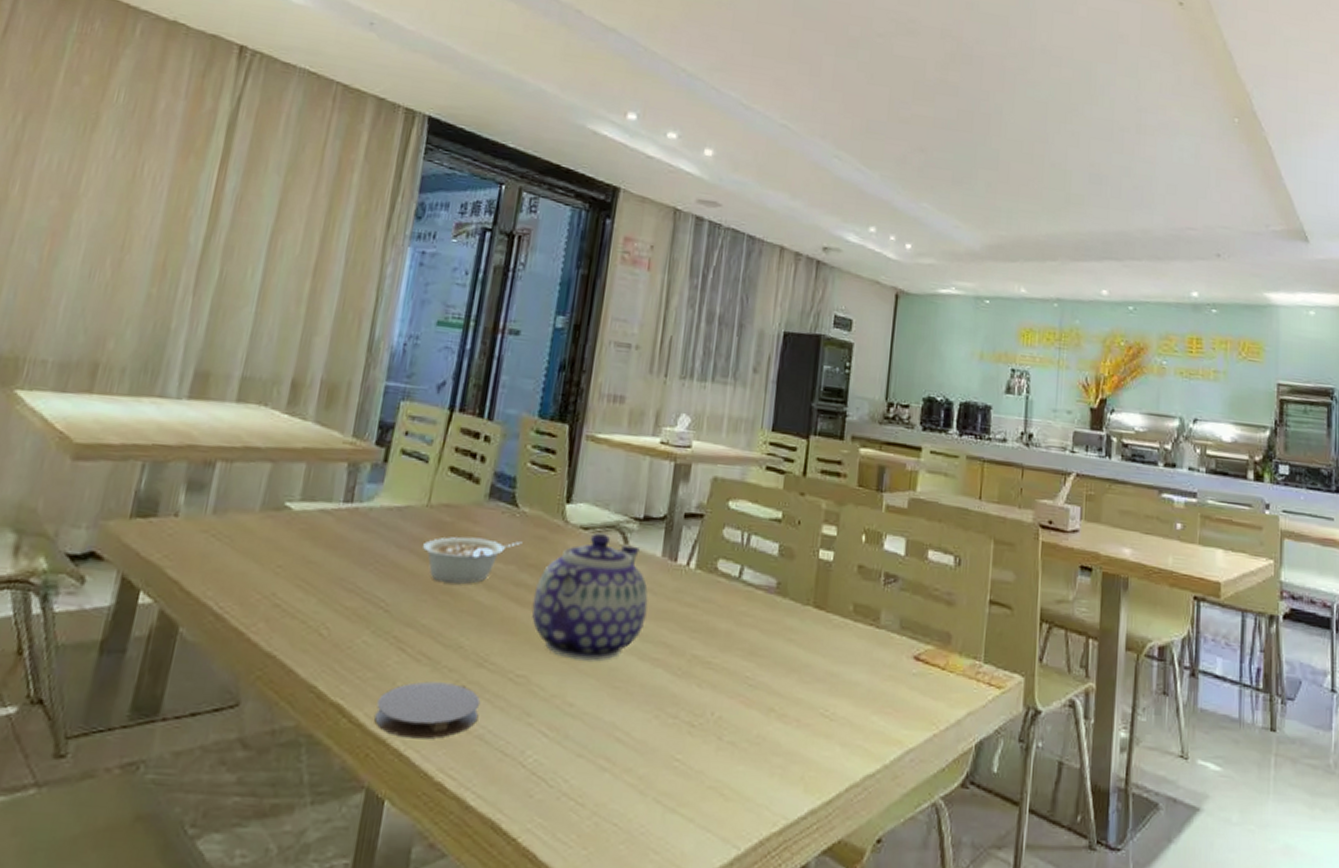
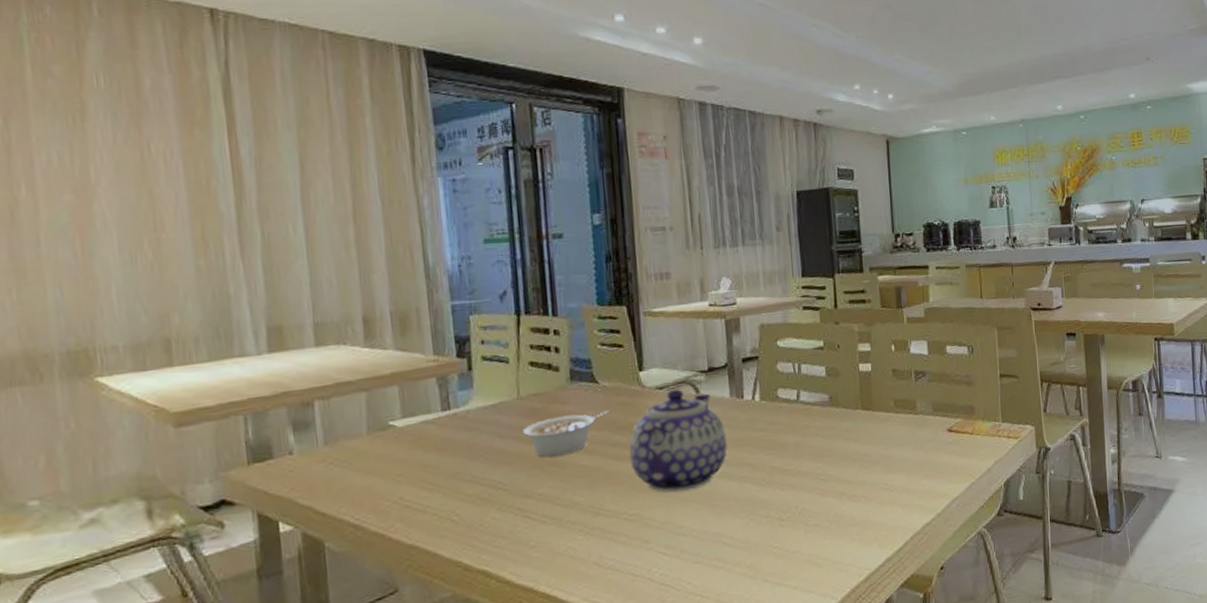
coaster: present [374,681,481,739] -> none [517,532,606,583]

